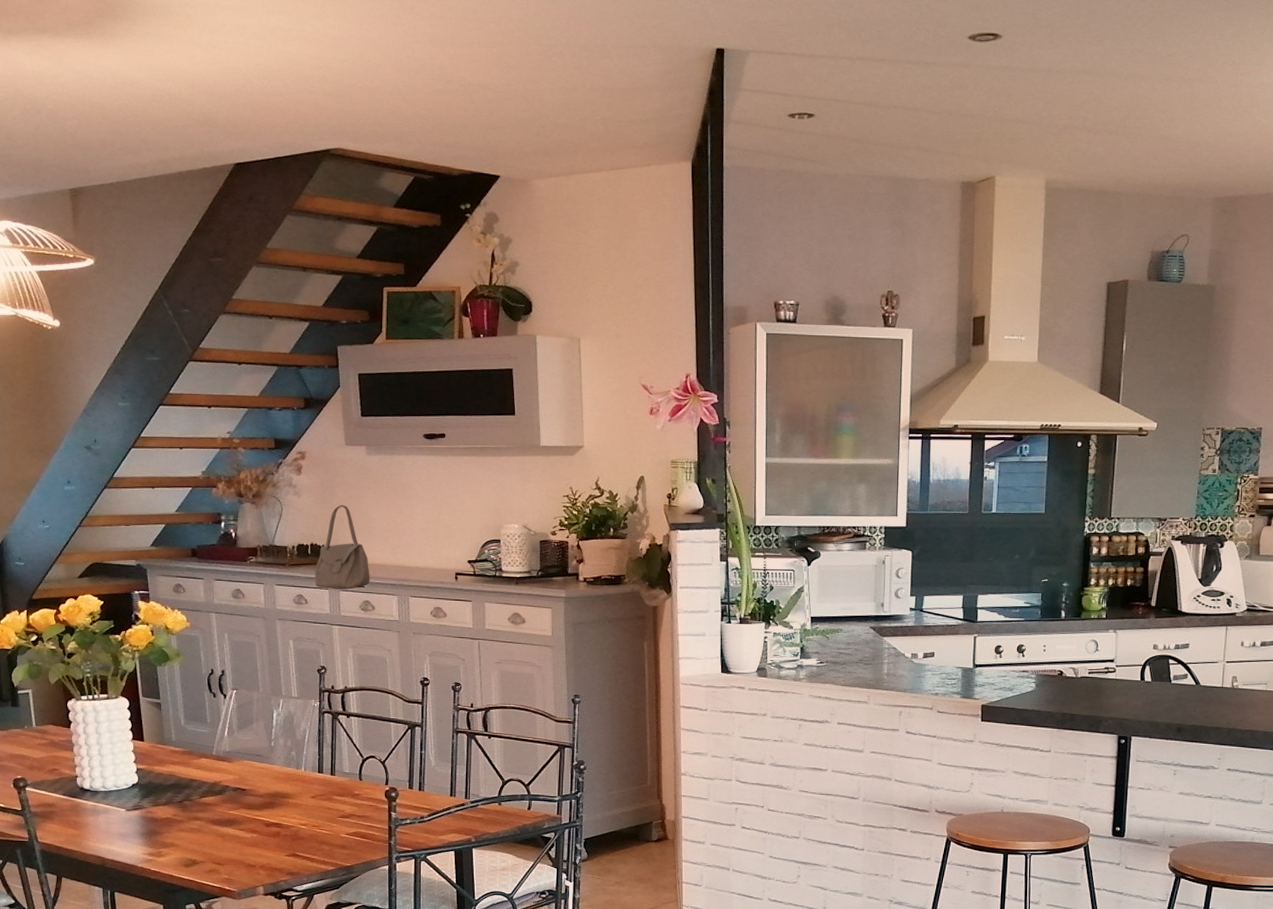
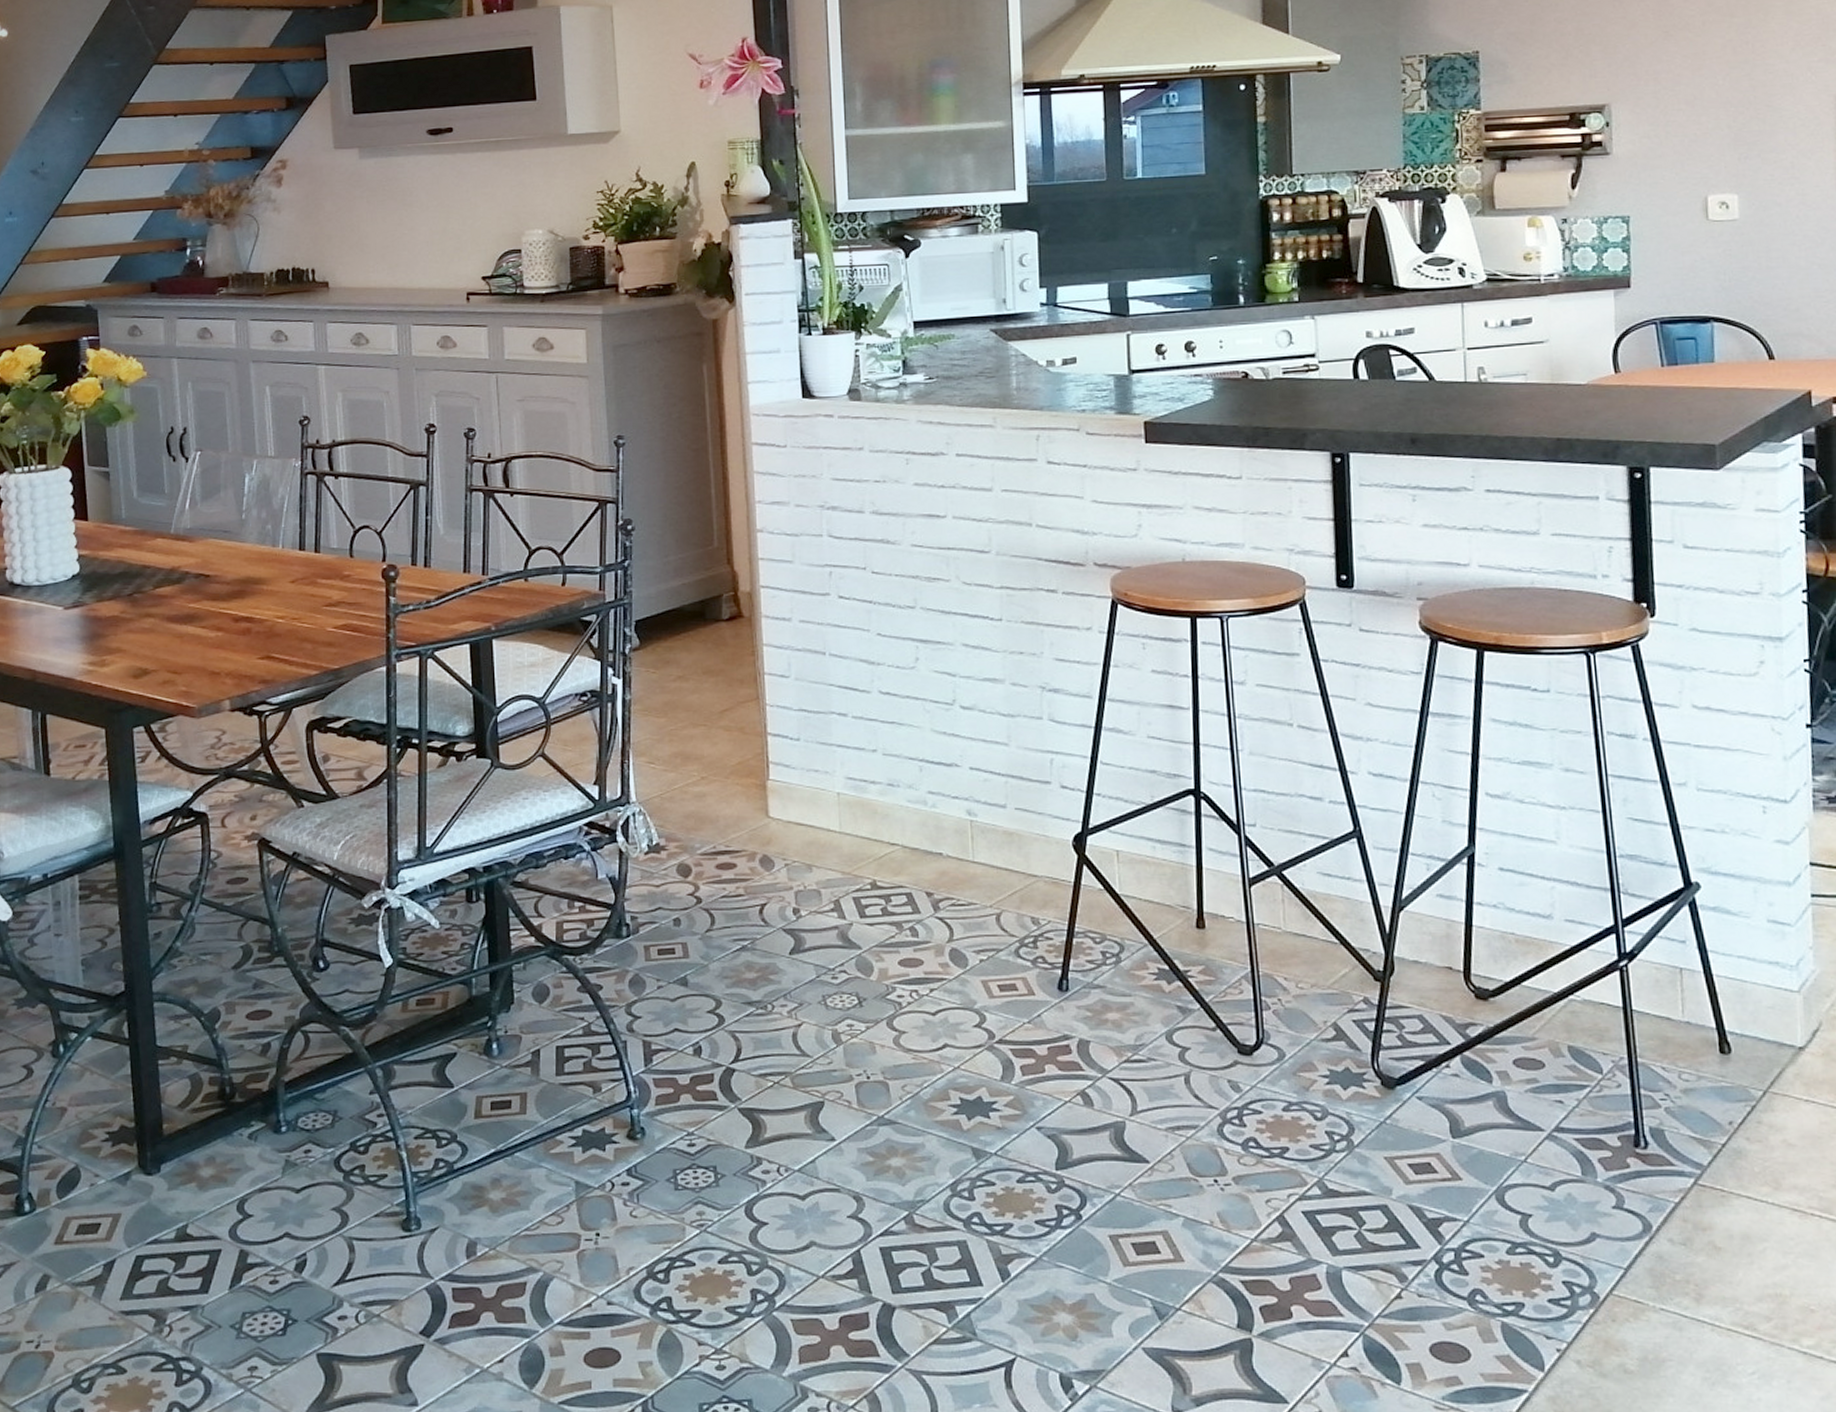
handbag: present [314,504,370,589] -> none [296,218,364,321]

